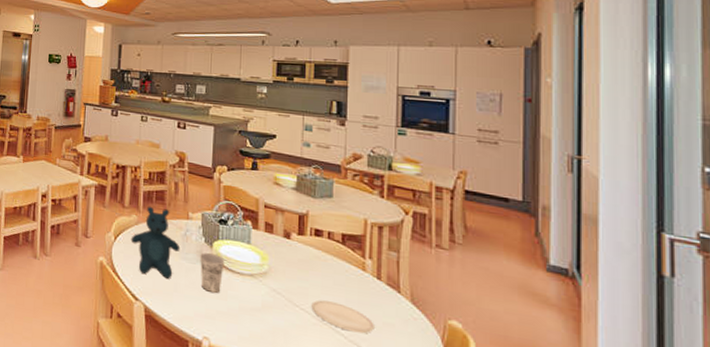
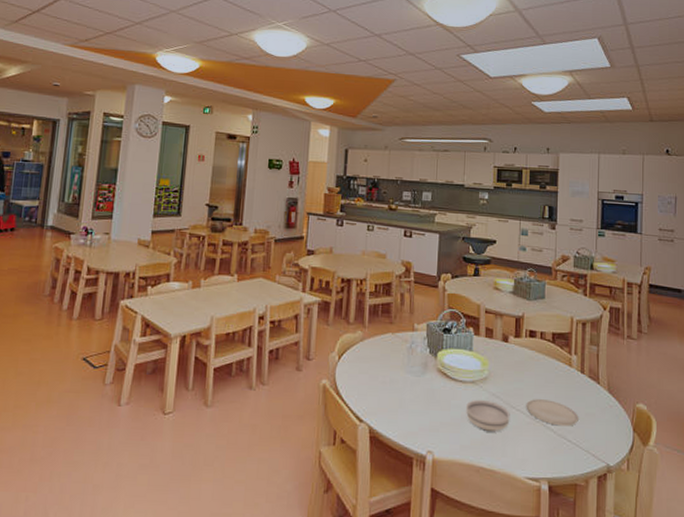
stuffed toy: present [130,206,181,279] -> none [355,320,406,395]
cup: present [200,252,225,294] -> none [425,364,448,405]
bowl: none [244,293,293,329] -> present [466,399,510,433]

